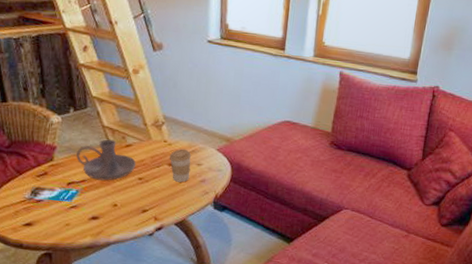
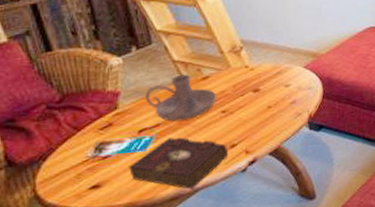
book: none [55,194,139,243] -> present [128,137,228,190]
coffee cup: present [169,149,192,183] -> none [253,72,279,108]

